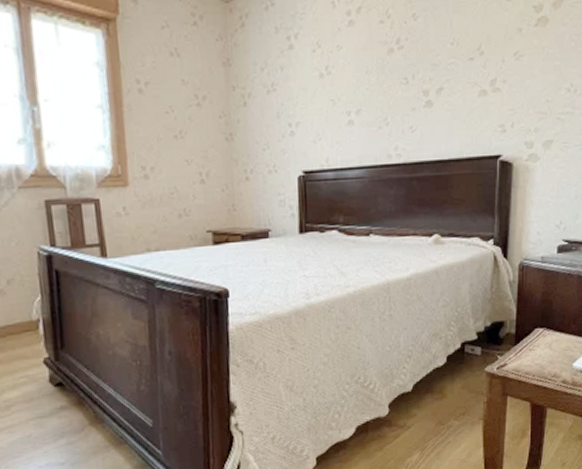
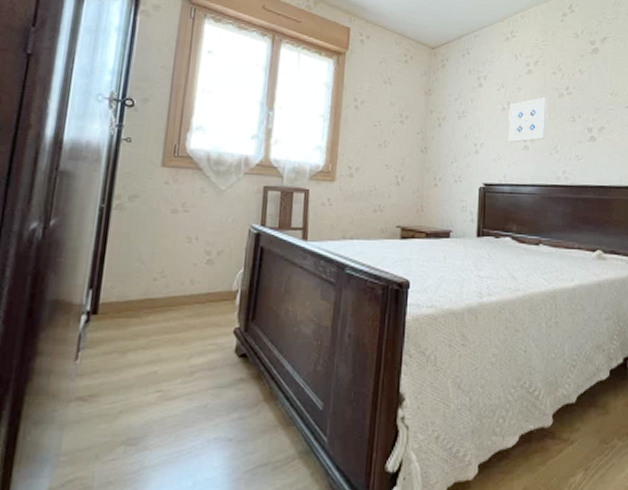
wall art: none [328,56,374,119] -> present [507,97,547,143]

